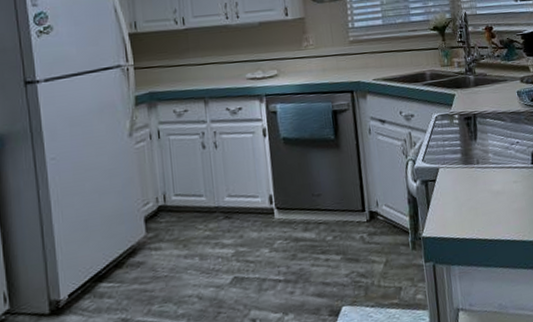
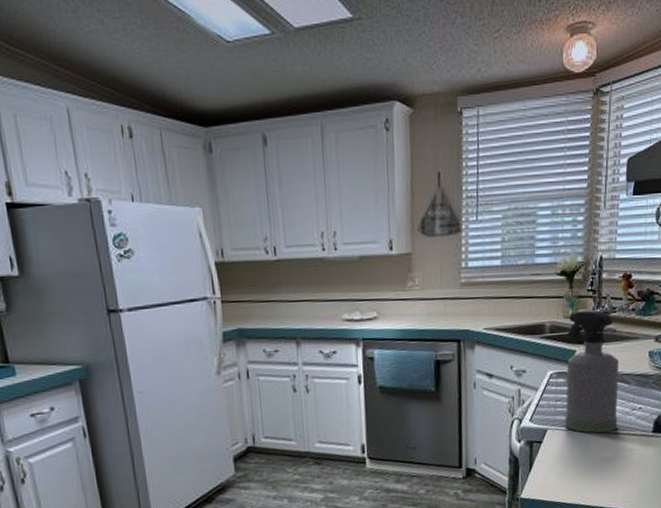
spray bottle: none [444,58,501,169] -> present [565,310,619,433]

